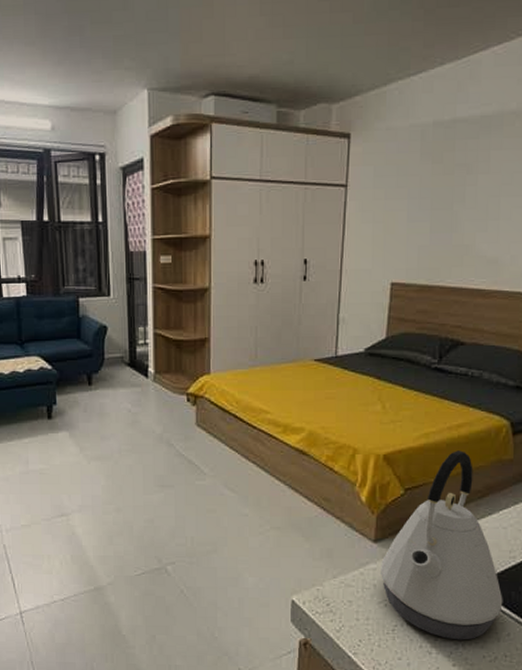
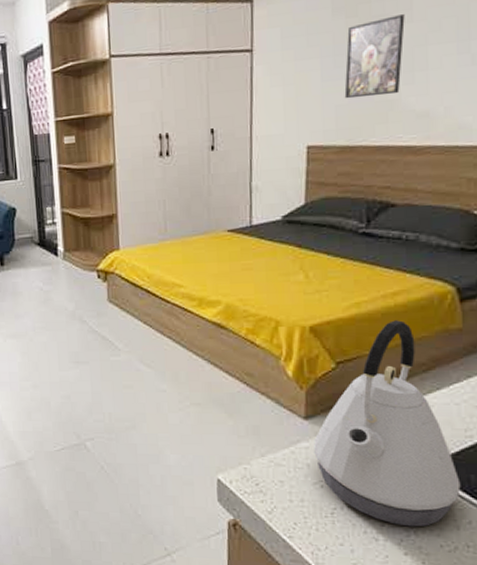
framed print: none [427,166,483,241] -> present [344,14,405,99]

